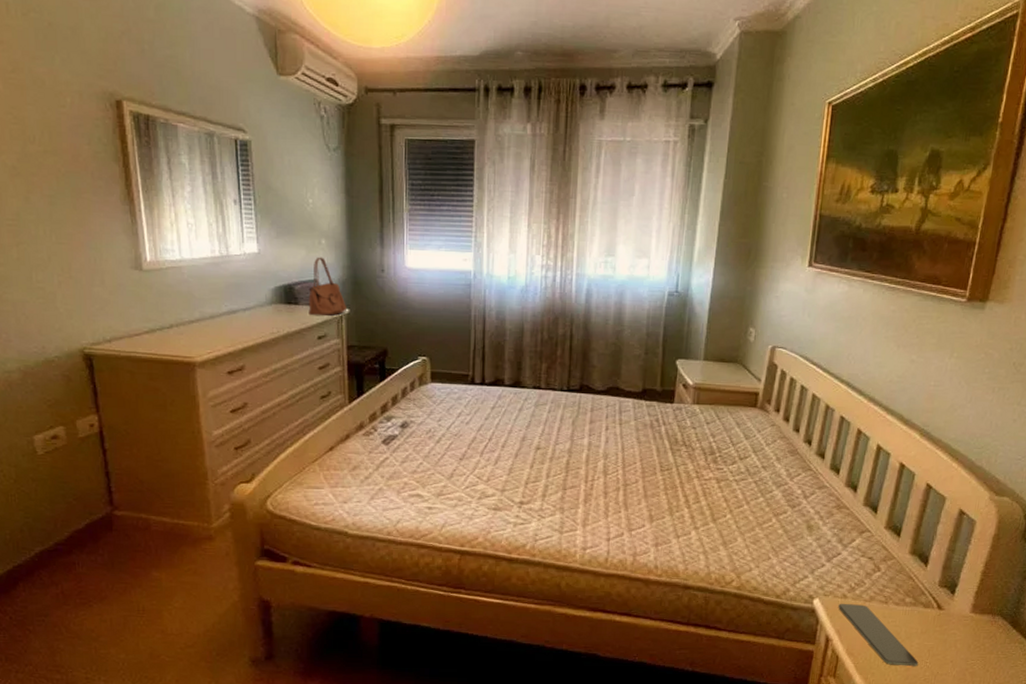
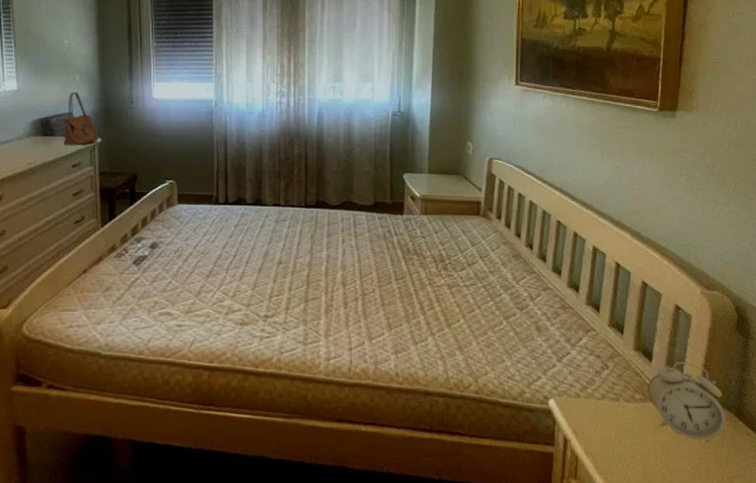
smartphone: present [838,603,919,666] -> none [573,402,654,464]
alarm clock: none [919,568,1001,649] -> present [647,362,727,443]

